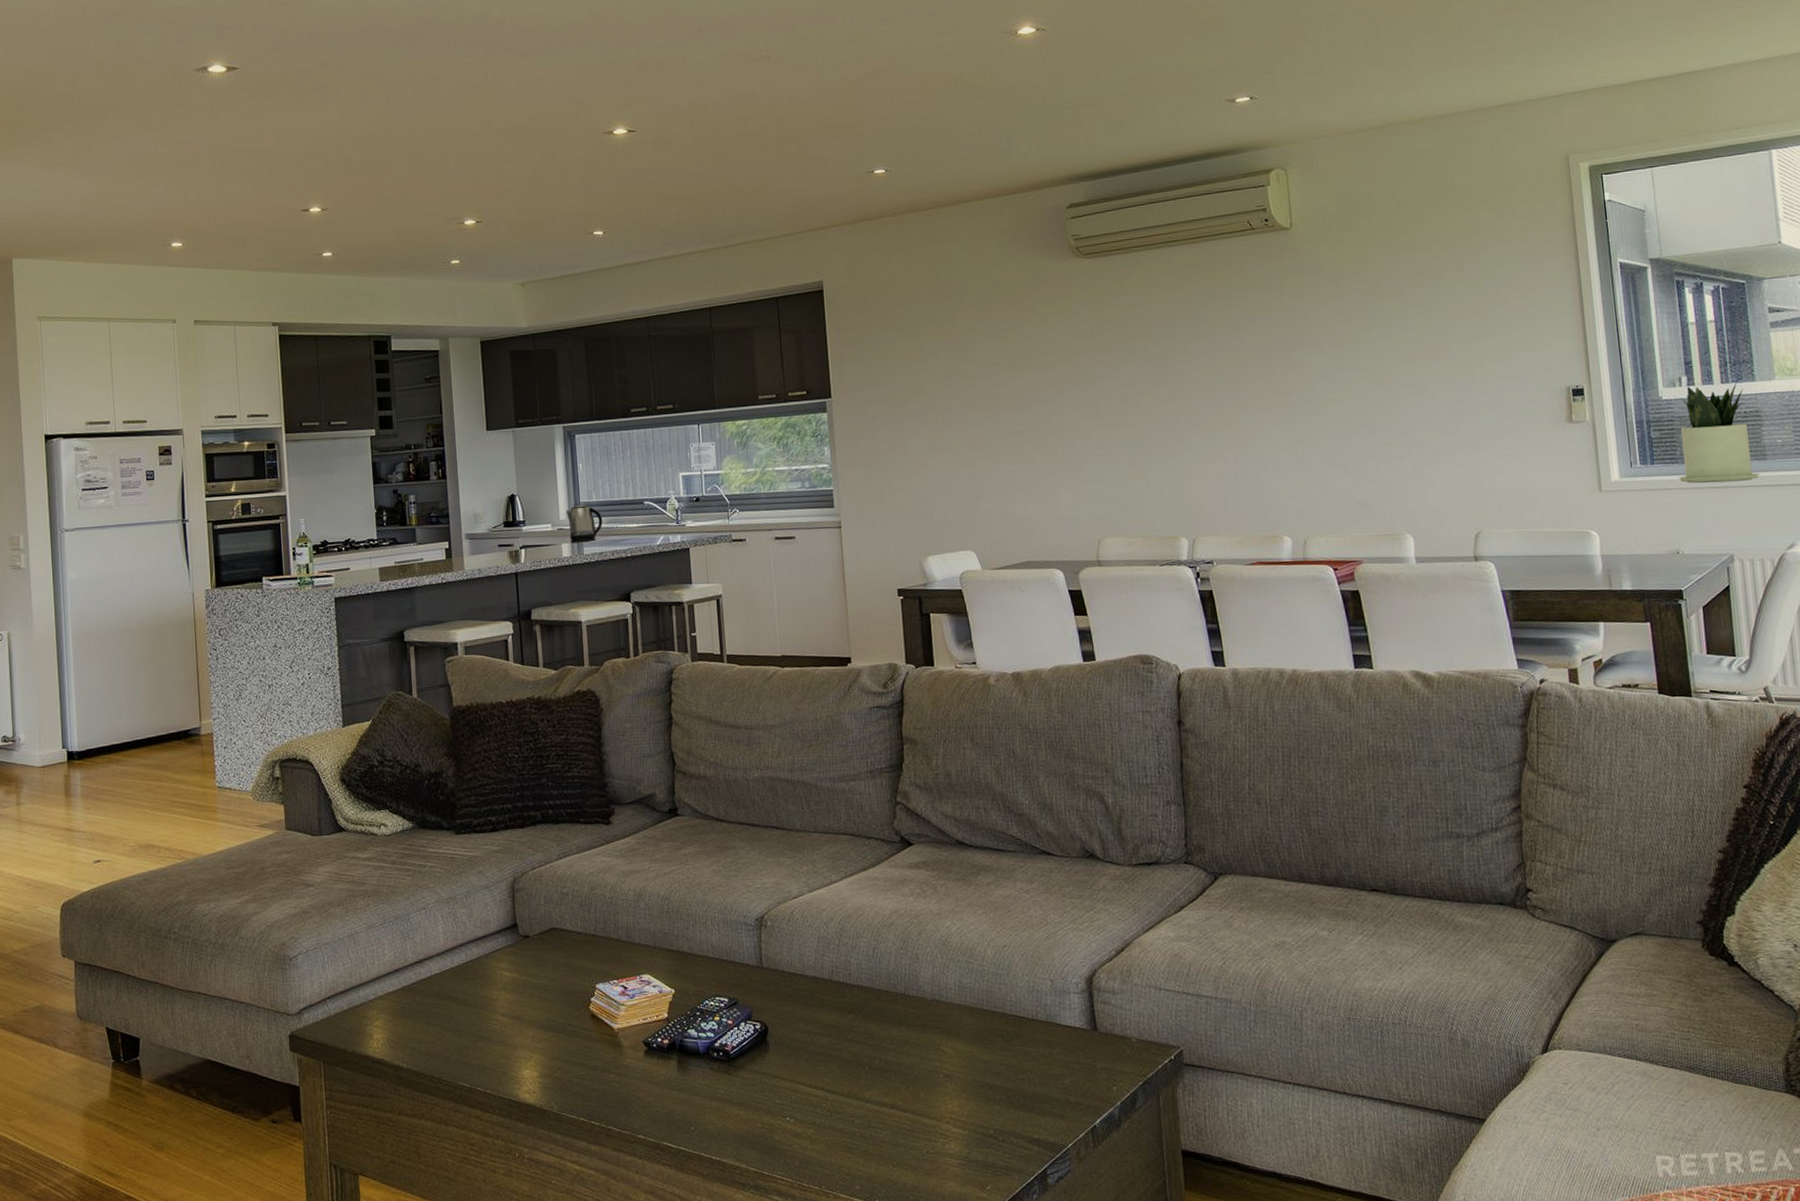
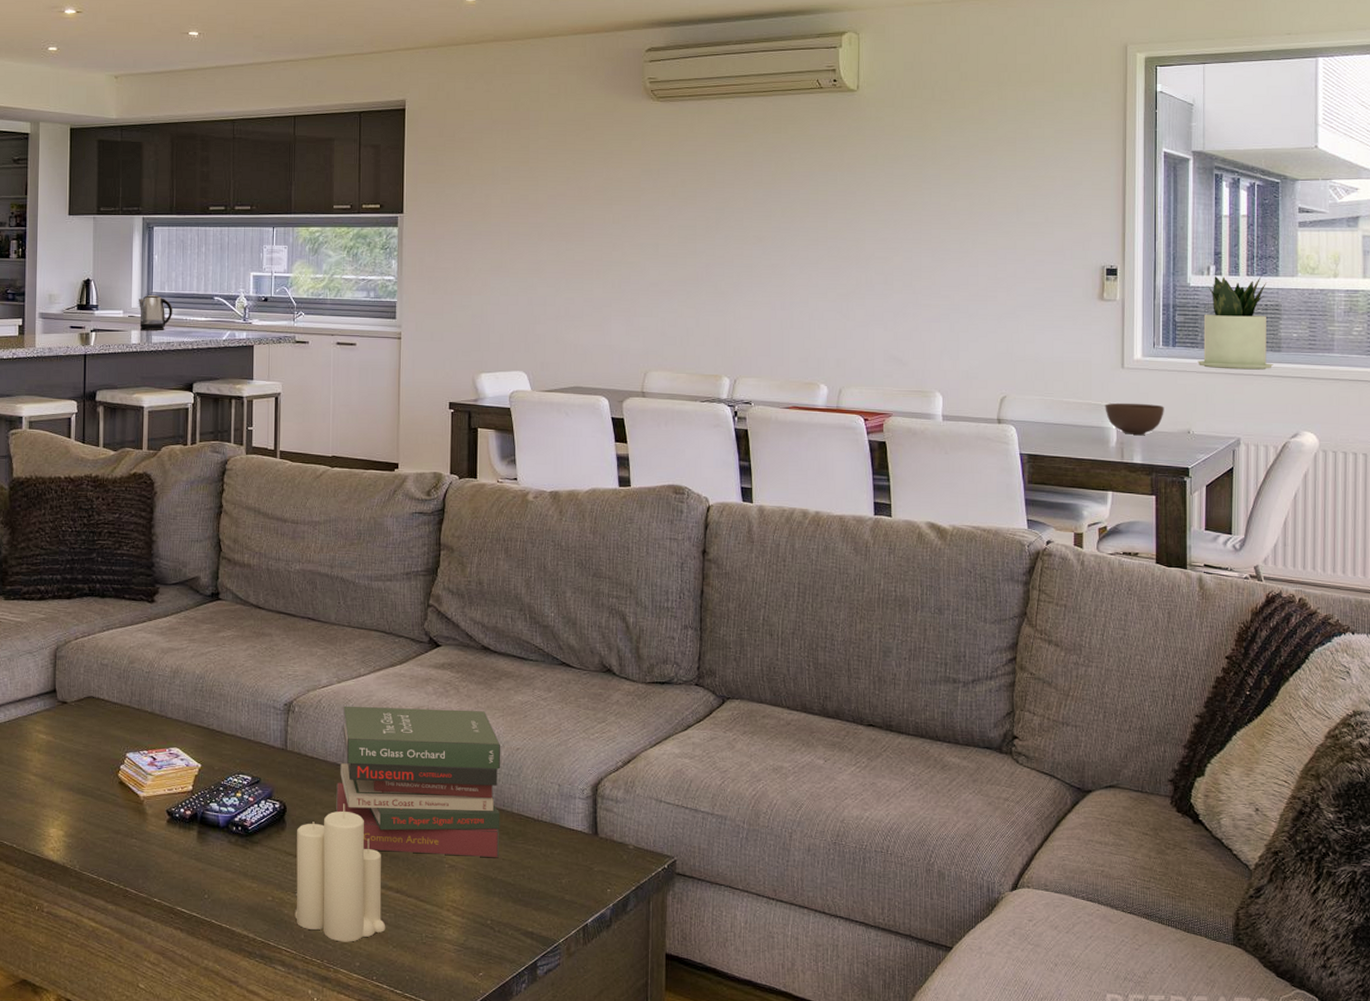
candle: none [781,1019,884,1166] -> present [294,803,386,942]
books: none [816,909,995,1066] -> present [336,706,501,858]
bowl: none [1586,526,1650,560] -> present [1105,402,1164,435]

